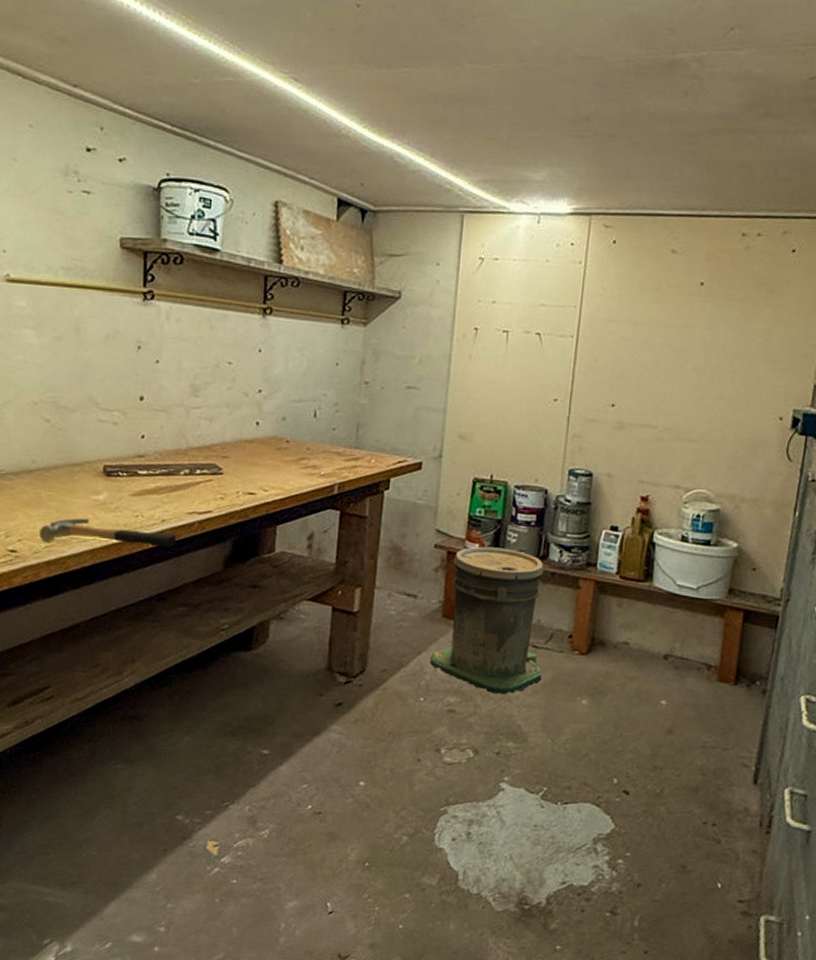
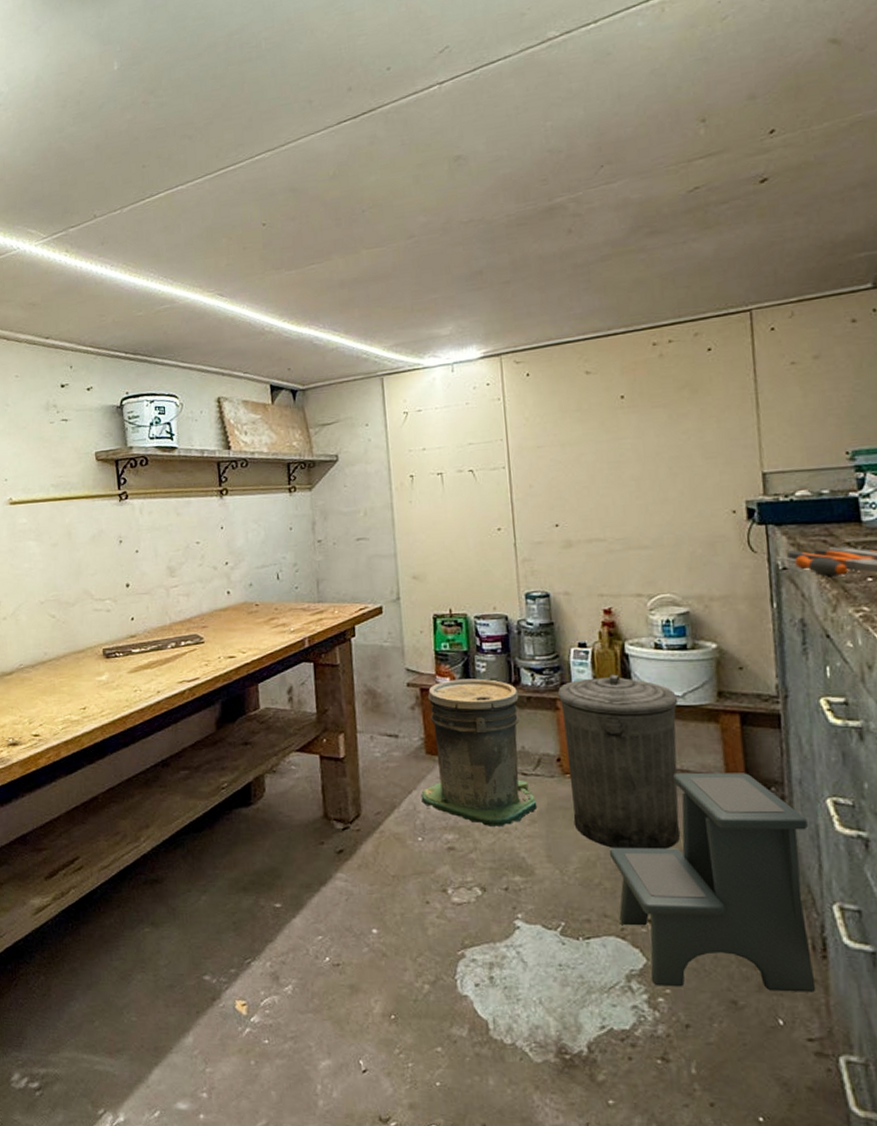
claw hammer: present [40,518,176,549] -> none [56,698,172,724]
trash can: none [573,560,692,729] -> present [557,674,681,849]
step stool: none [597,659,781,862] -> present [609,772,816,993]

